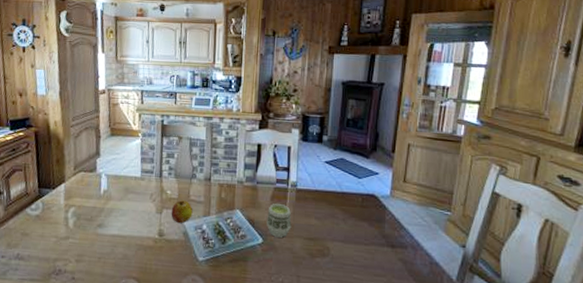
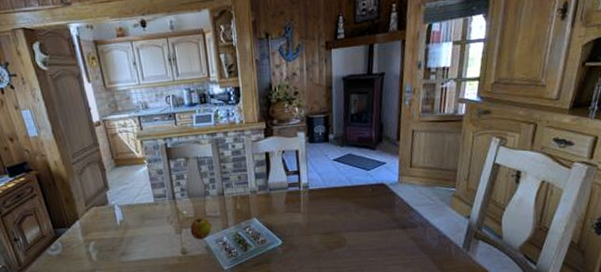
cup: present [267,203,292,238] -> none [283,205,308,237]

